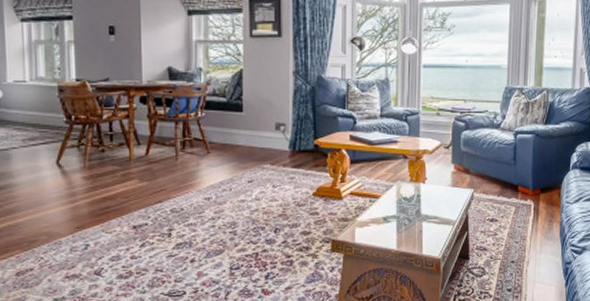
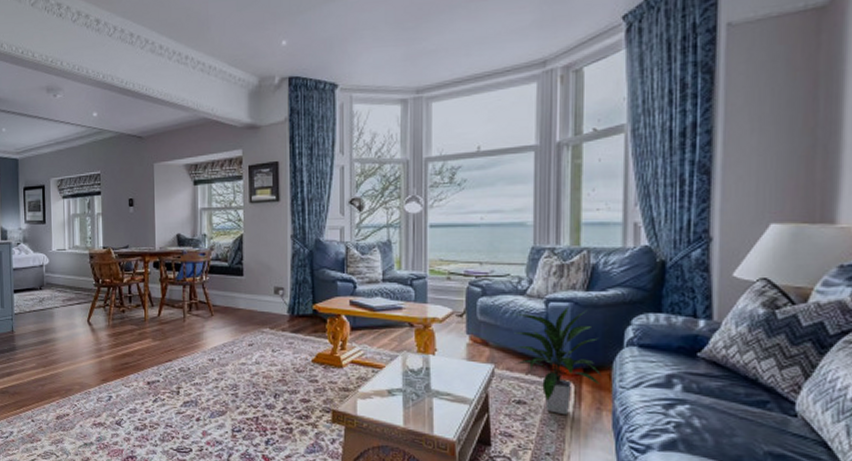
indoor plant: none [490,137,554,229] -> present [514,306,602,416]

